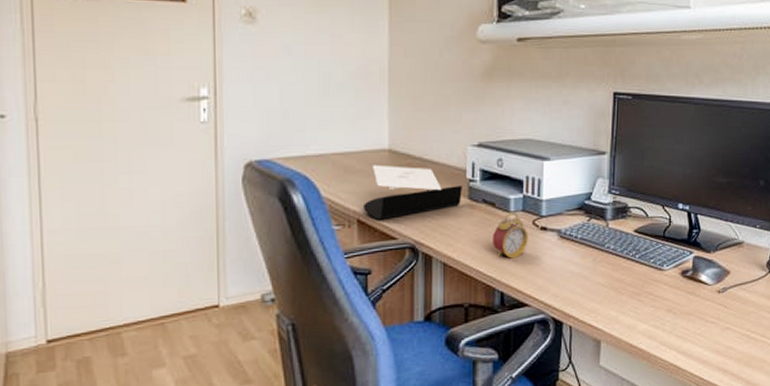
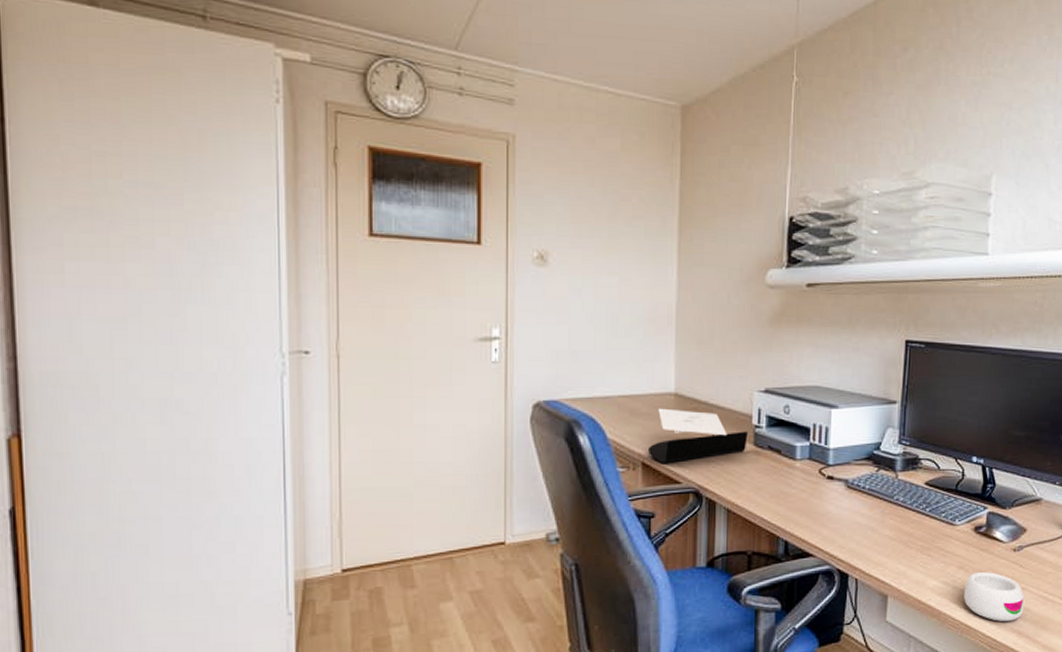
alarm clock: present [493,212,528,259] -> none [778,460,814,507]
mug: none [673,314,729,361] -> present [964,572,1025,621]

